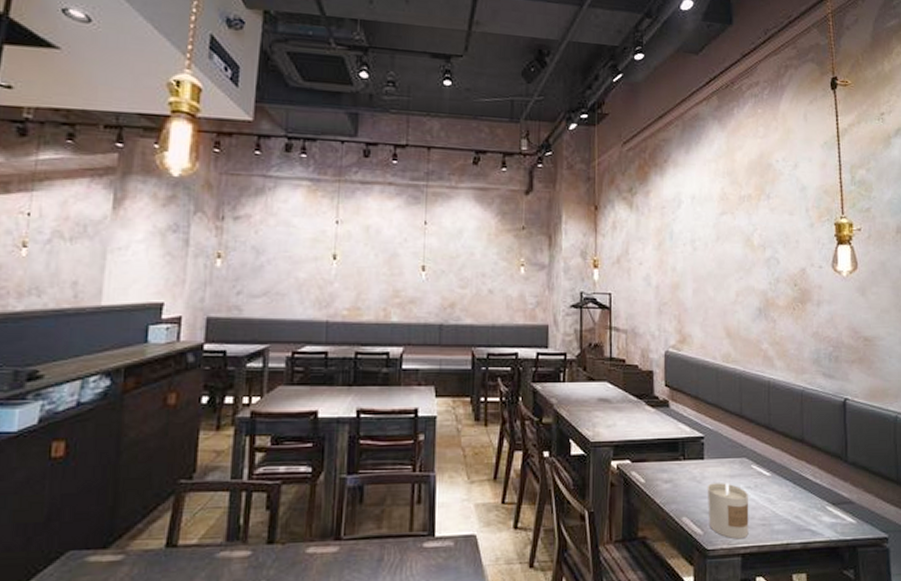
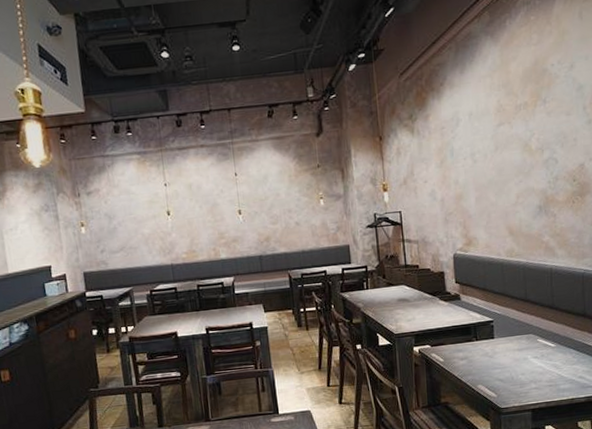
candle: present [707,483,749,539] -> none [498,355,537,398]

